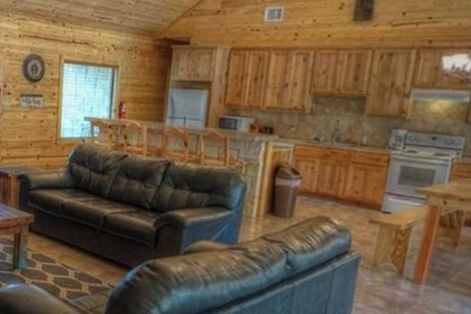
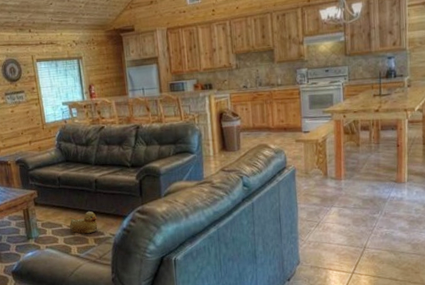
rubber duck: none [64,252,97,279] -> present [70,211,98,234]

